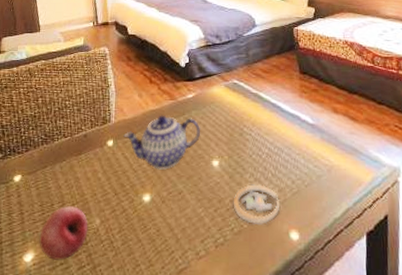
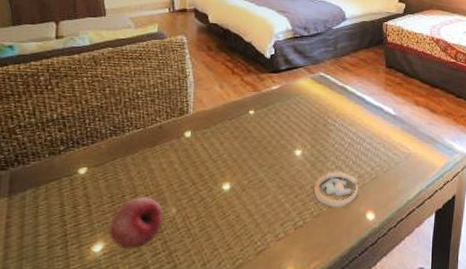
teapot: present [123,115,201,170] -> none [202,106,285,159]

